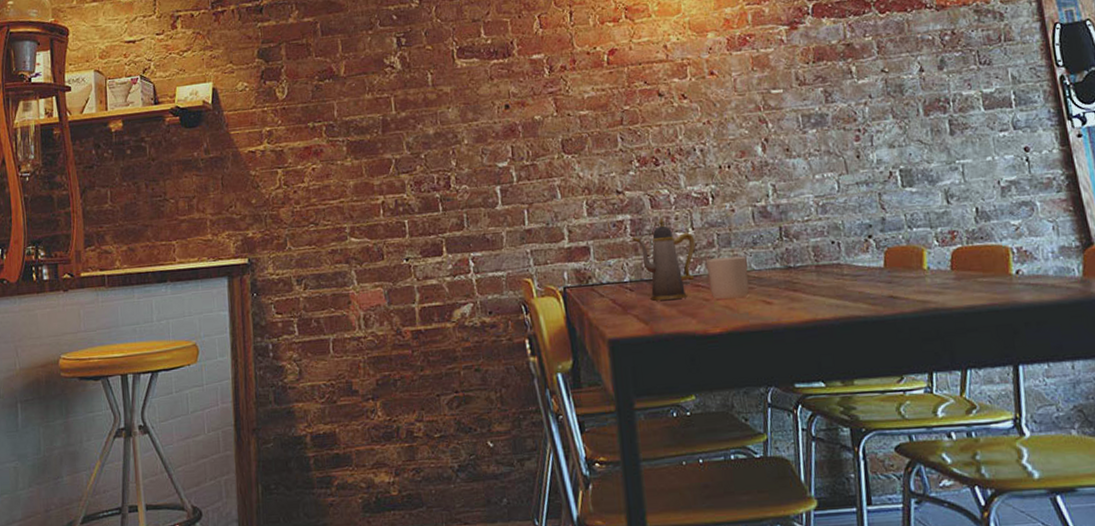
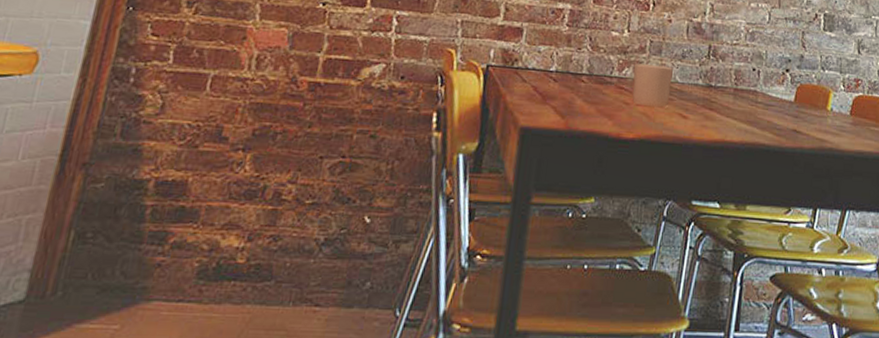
coffee pot: present [629,217,696,301] -> none [564,14,628,98]

